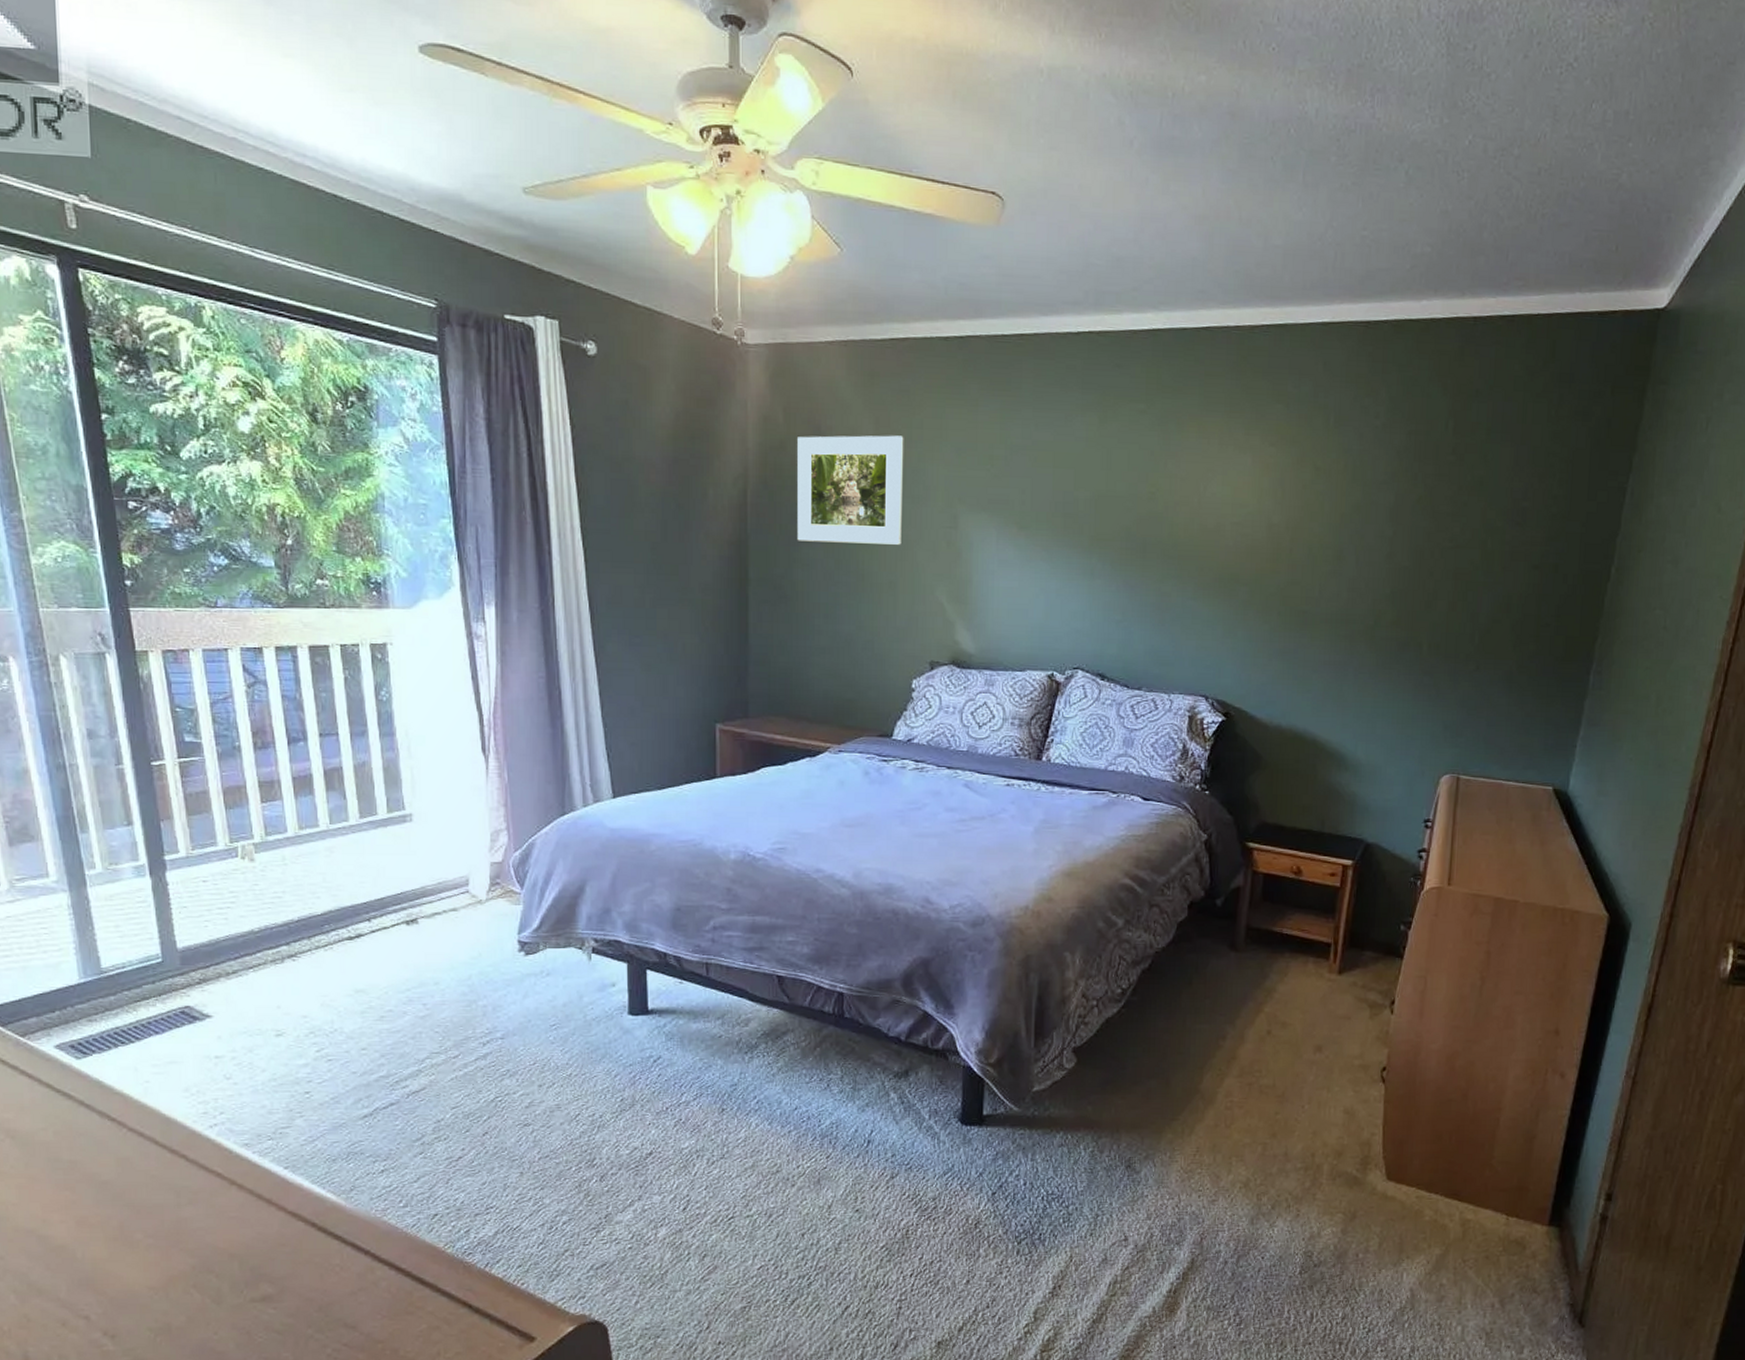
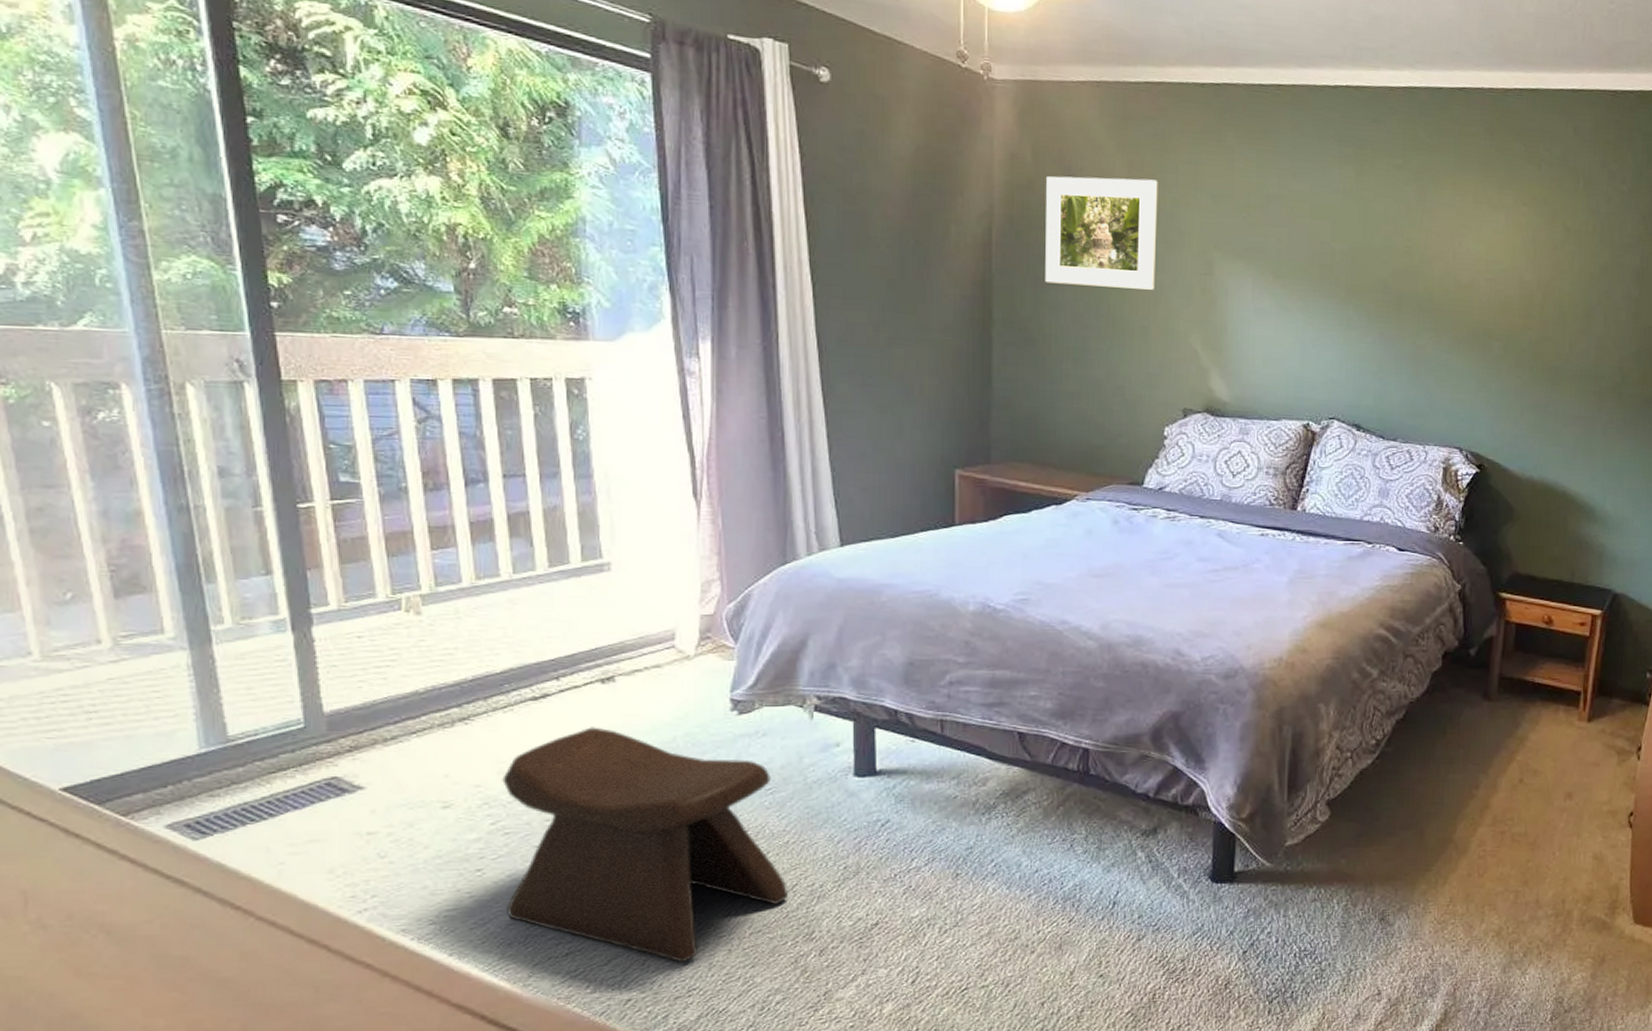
stool: none [325,965,573,1182] -> present [502,727,789,962]

